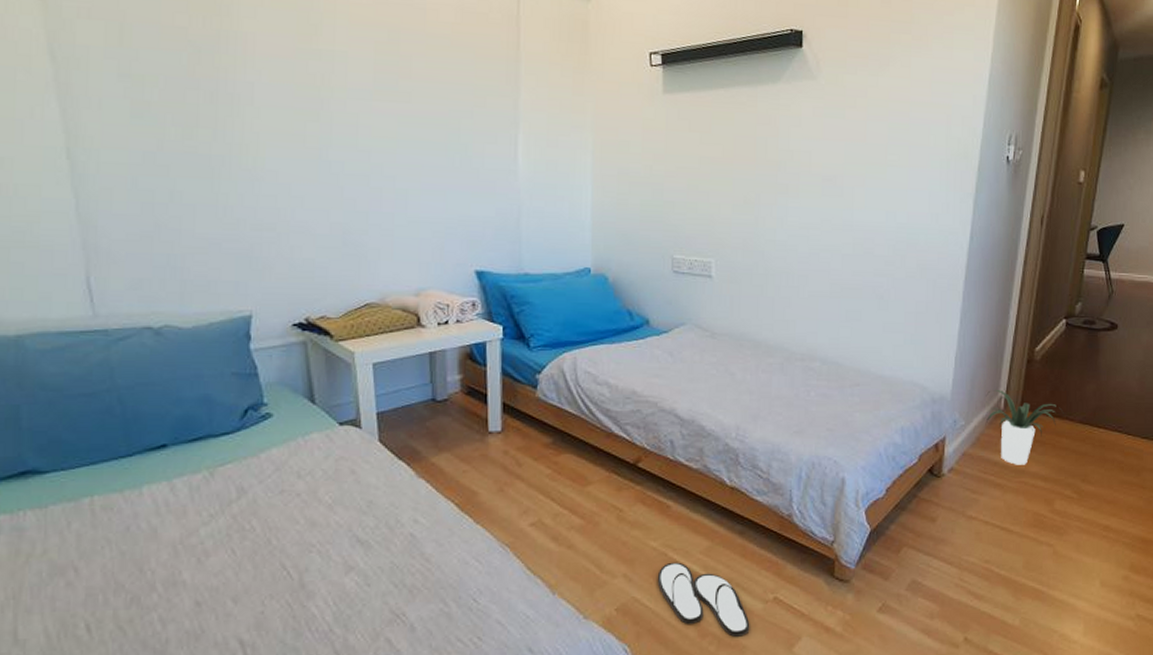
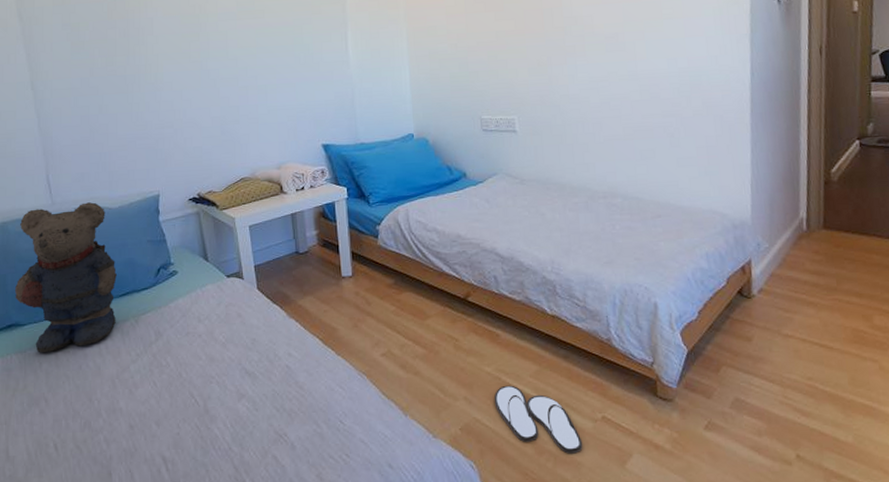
teddy bear: none [33,318,186,510] -> present [15,202,117,354]
potted plant: present [985,390,1064,465] -> none [786,212,870,283]

